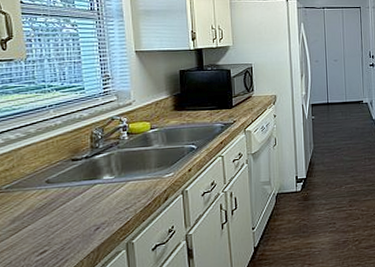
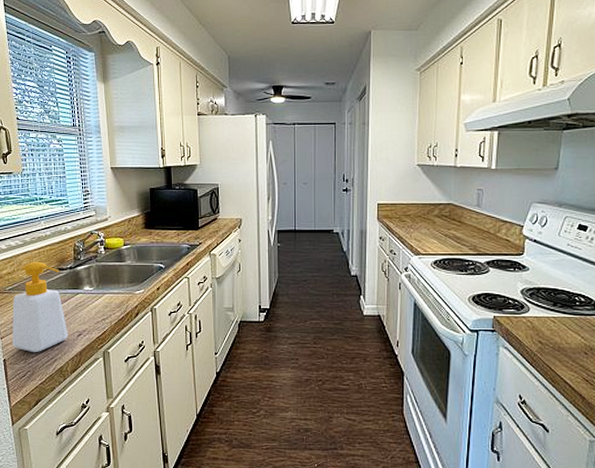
soap bottle: none [9,153,84,256] -> present [12,261,69,353]

